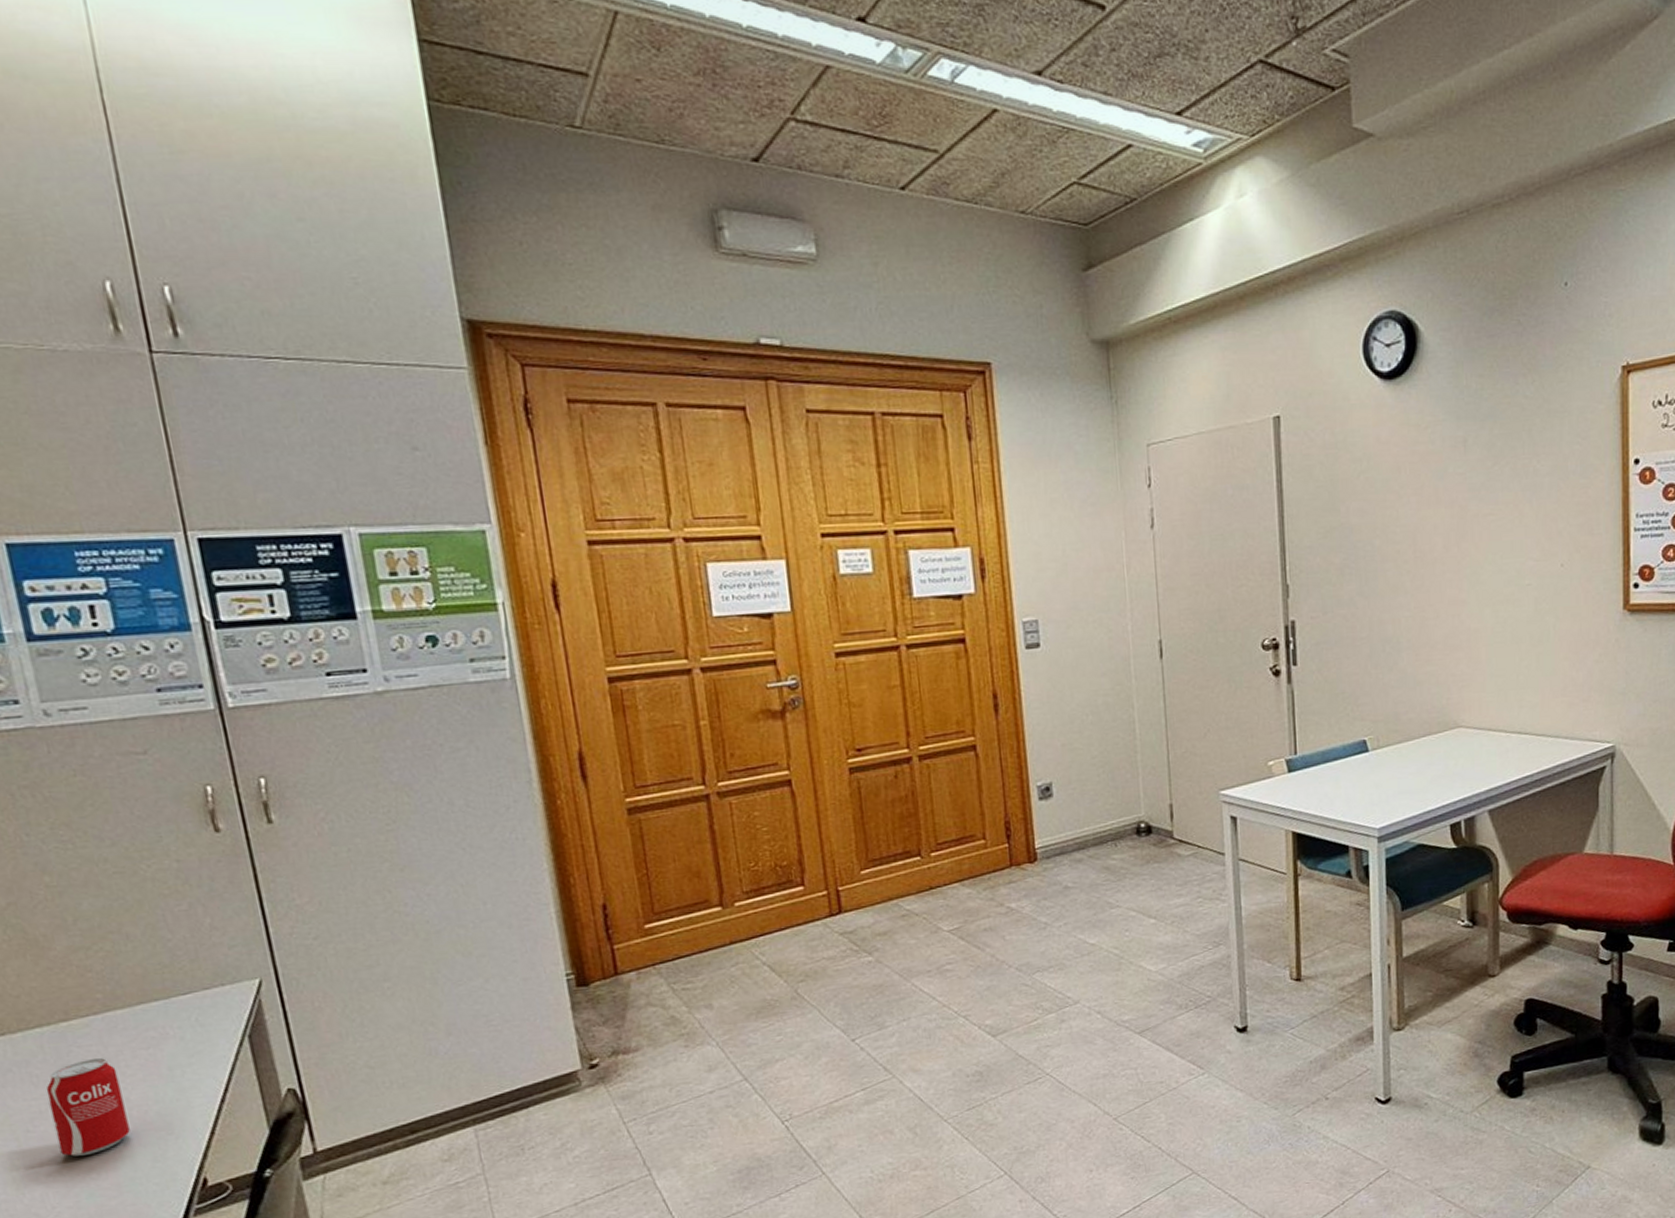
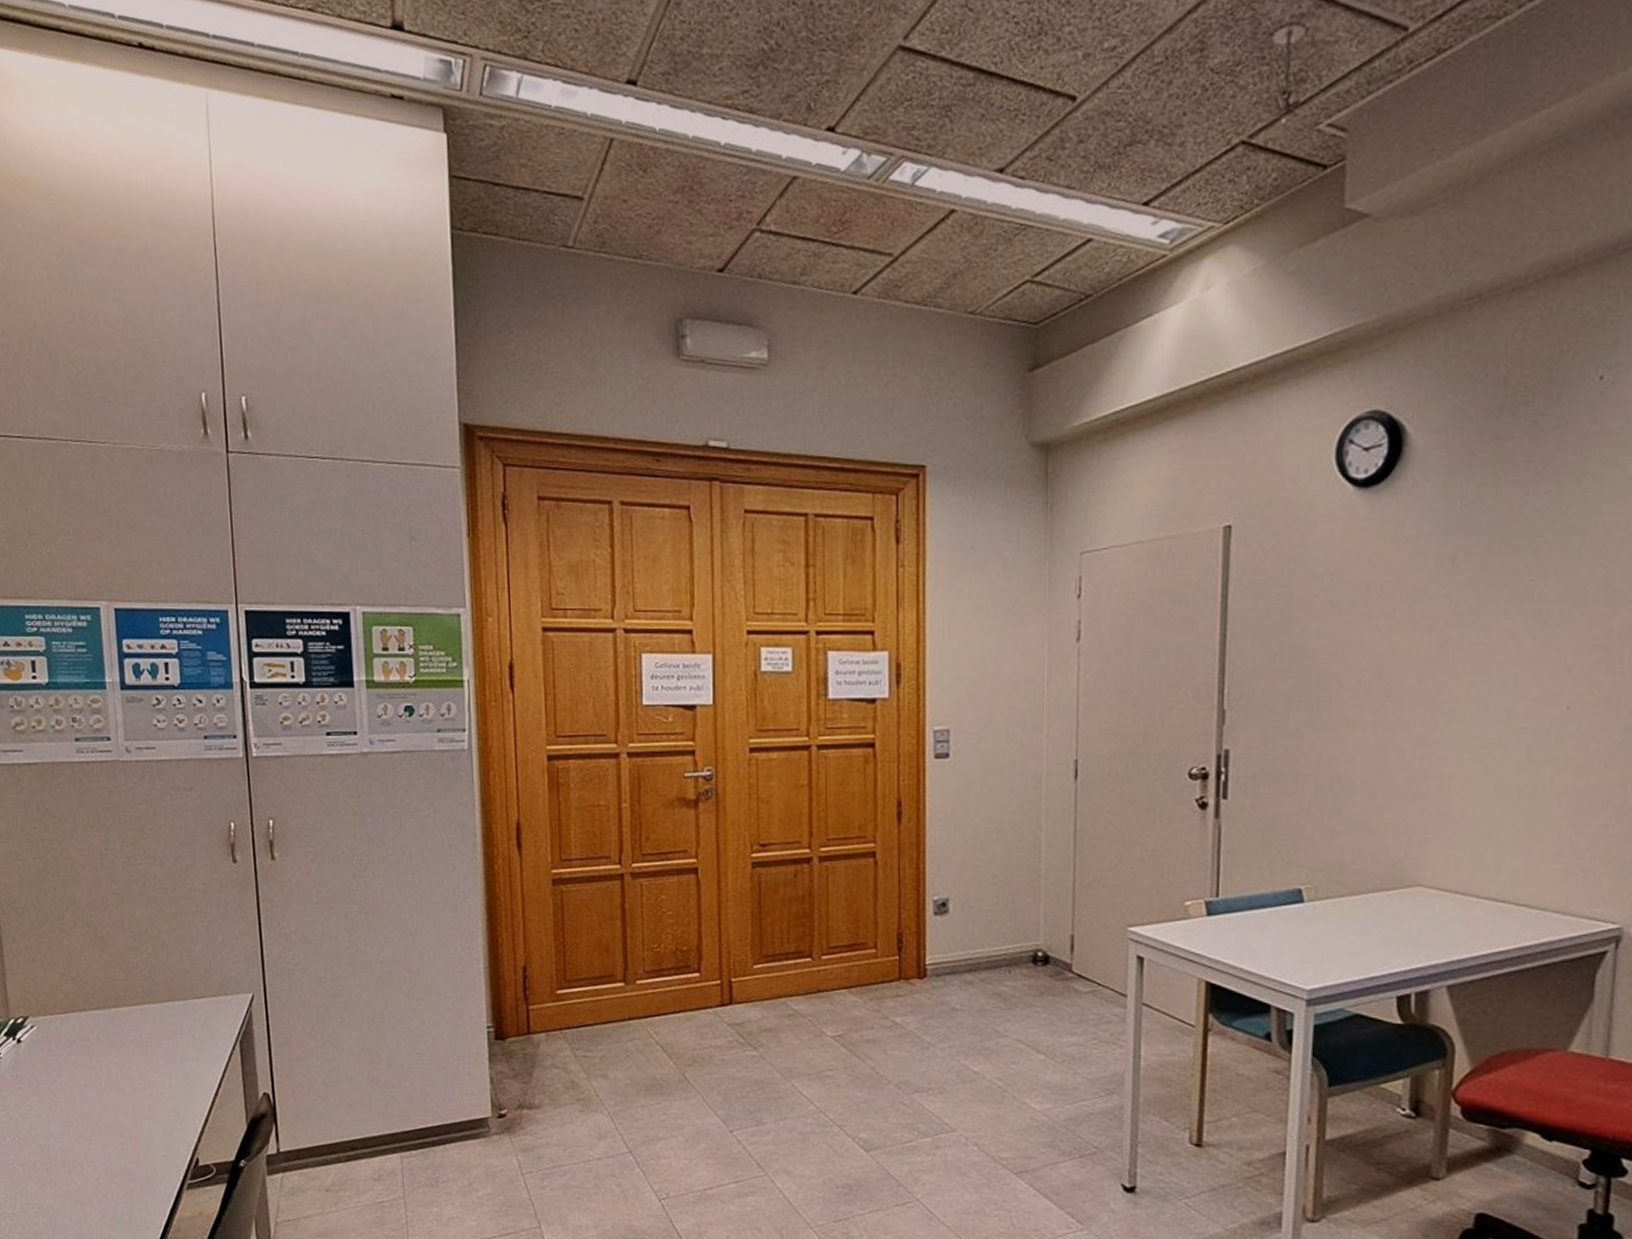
beverage can: present [46,1057,130,1157] -> none [97,1041,150,1122]

